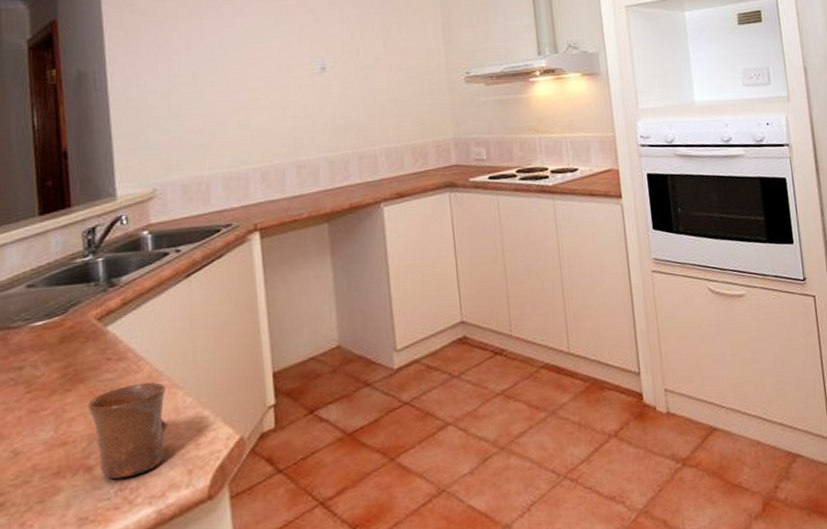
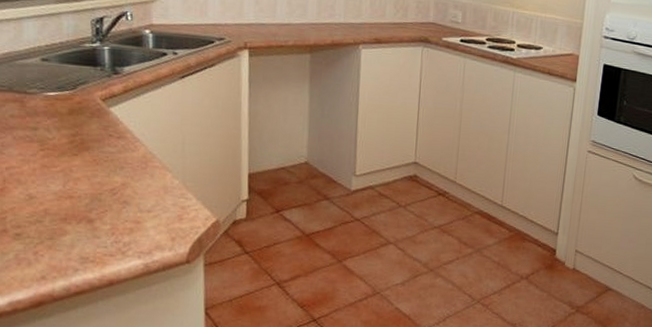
mug: present [87,382,169,479] -> none [91,160,158,234]

